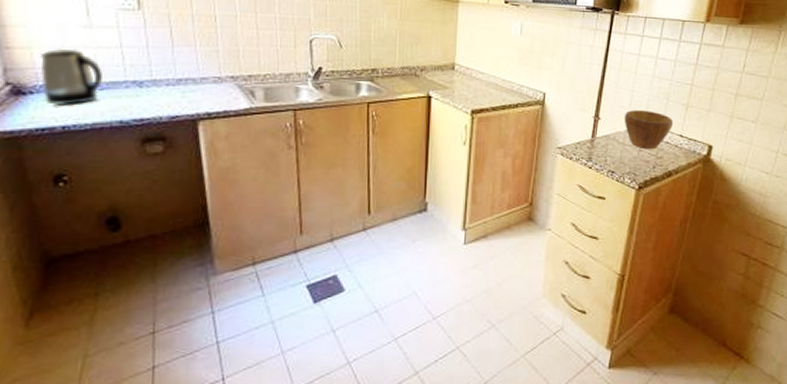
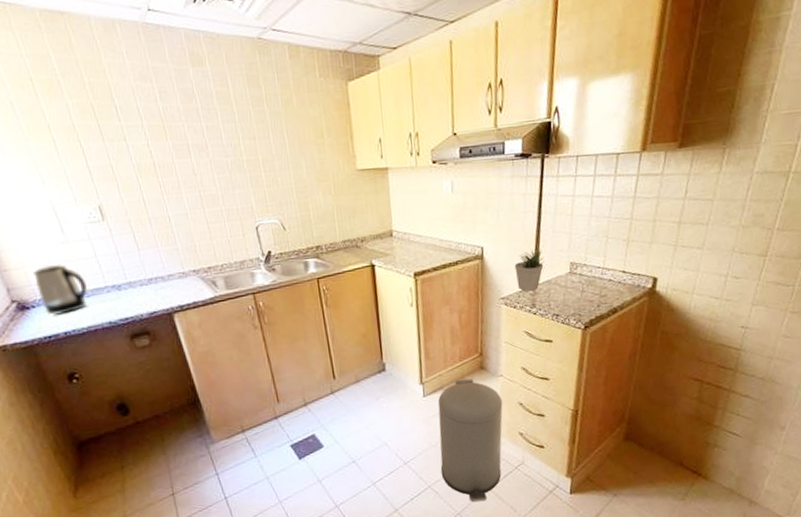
pedal bin: none [472,230,548,371] -> present [437,379,503,503]
potted plant: none [575,101,605,144] -> present [514,249,545,292]
bowl: present [624,110,674,150] -> none [563,250,615,290]

